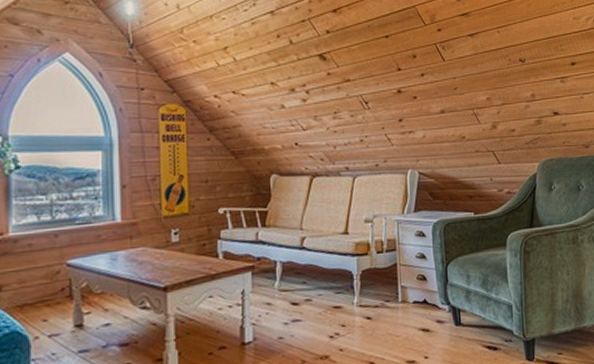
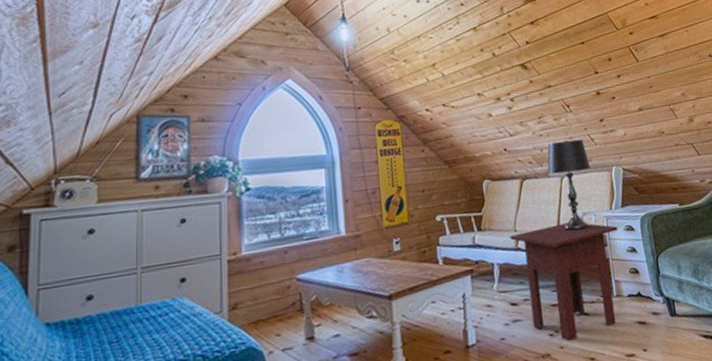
side table: none [295,224,409,345] -> present [510,223,618,342]
table lamp: none [339,139,385,233] -> present [547,140,591,231]

